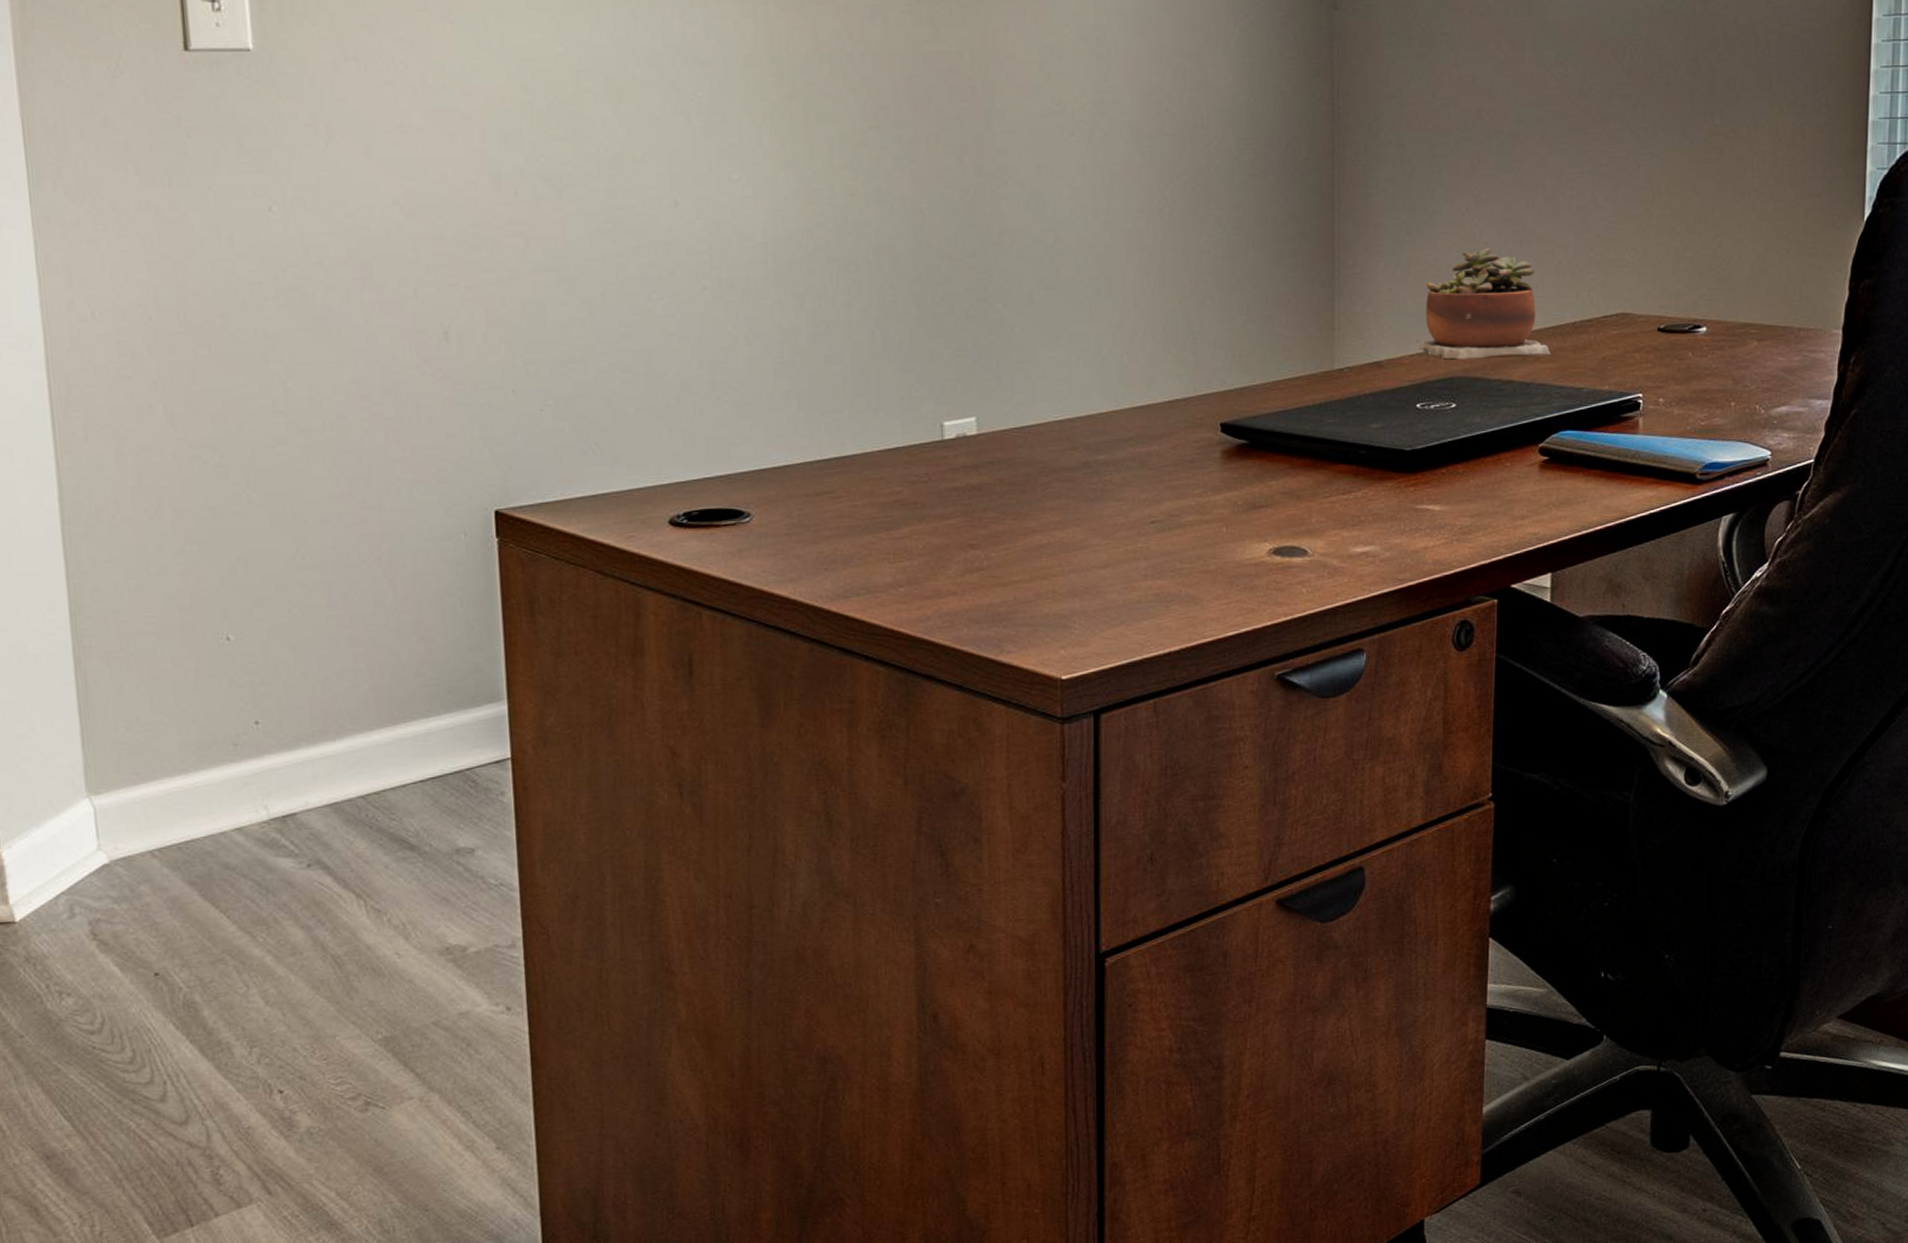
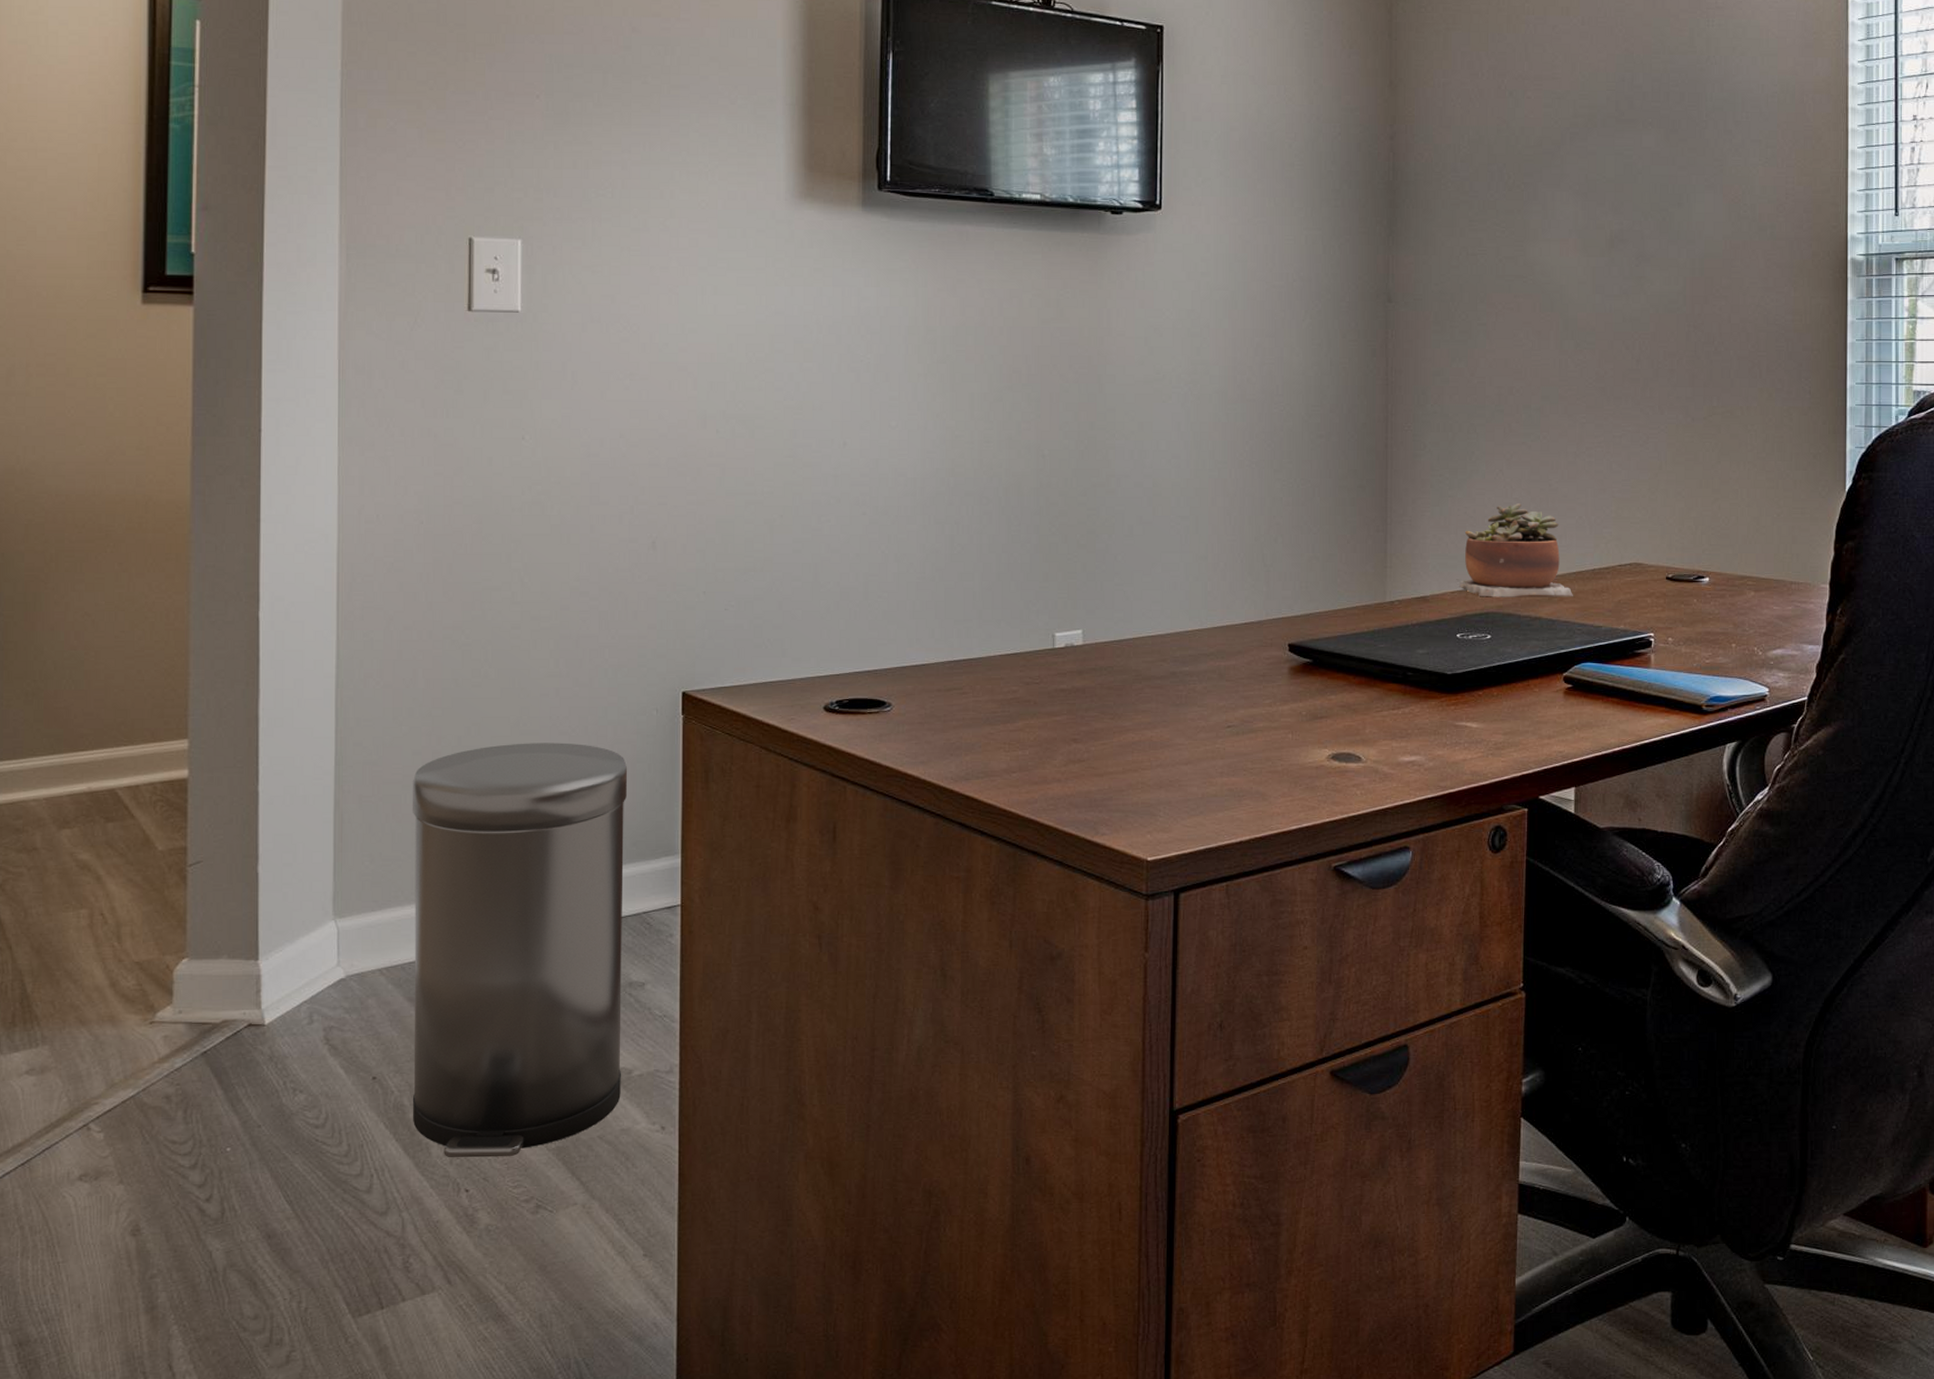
pedal bin: none [169,577,456,1057] -> present [412,742,628,1158]

